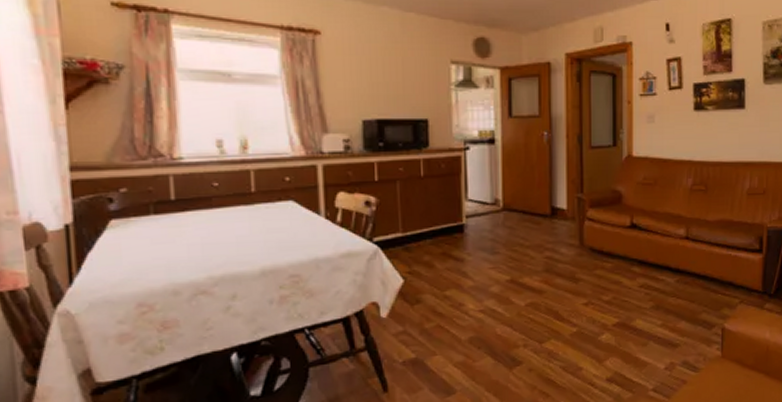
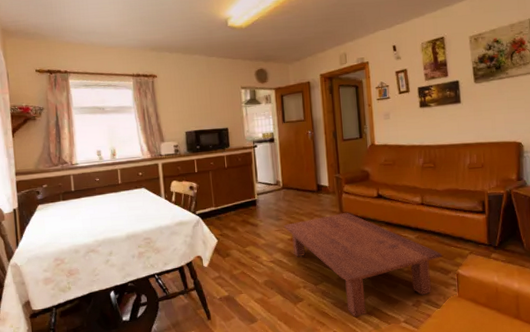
coffee table: none [501,245,707,385] -> present [284,212,442,317]

